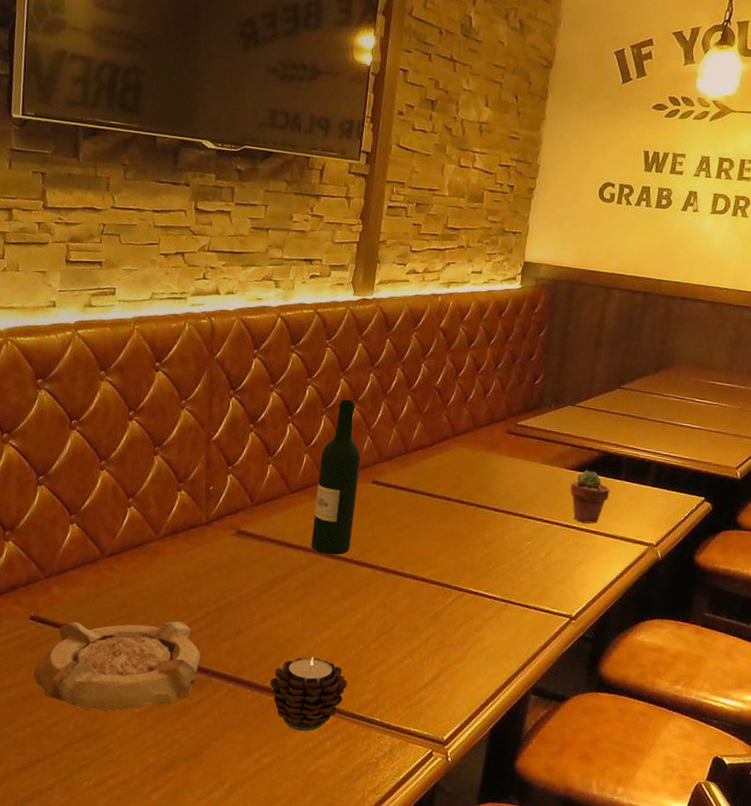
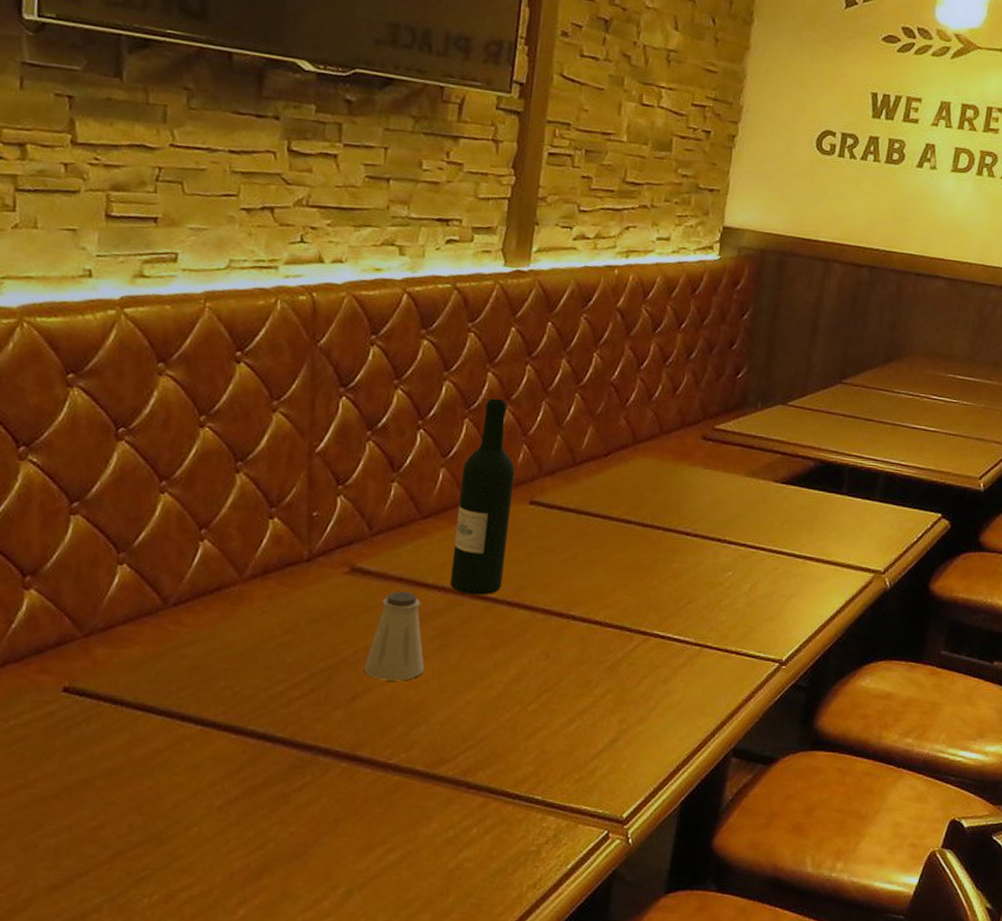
ashtray: present [33,621,201,711] -> none [69,686,304,805]
saltshaker: none [245,550,292,621] -> present [363,591,425,681]
candle: present [270,656,348,732] -> none [397,723,499,818]
potted succulent: present [570,470,610,524] -> none [780,483,829,549]

